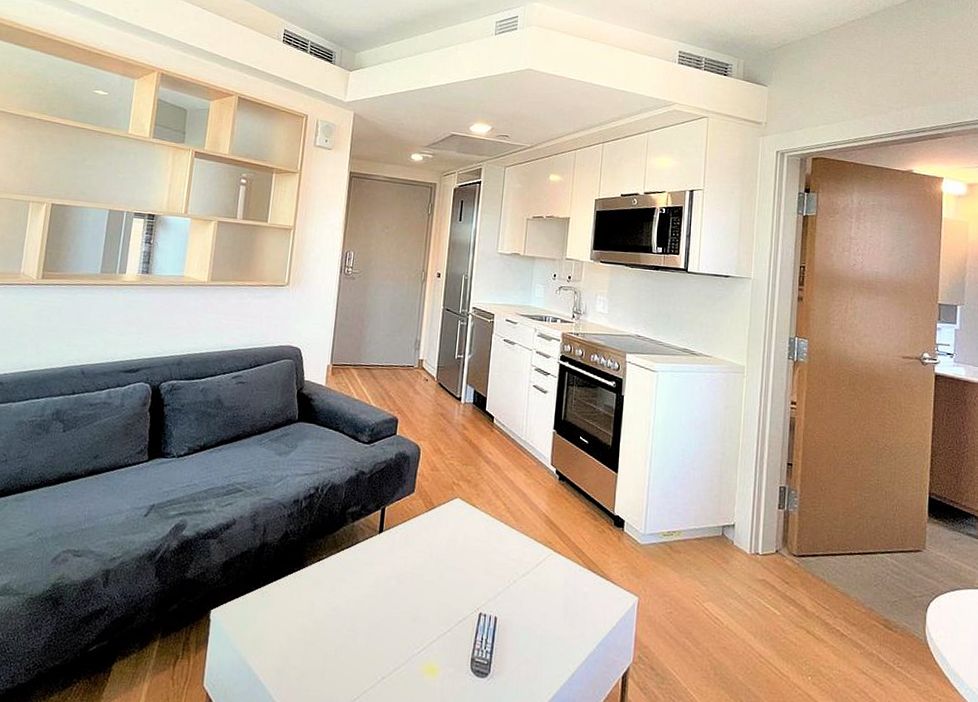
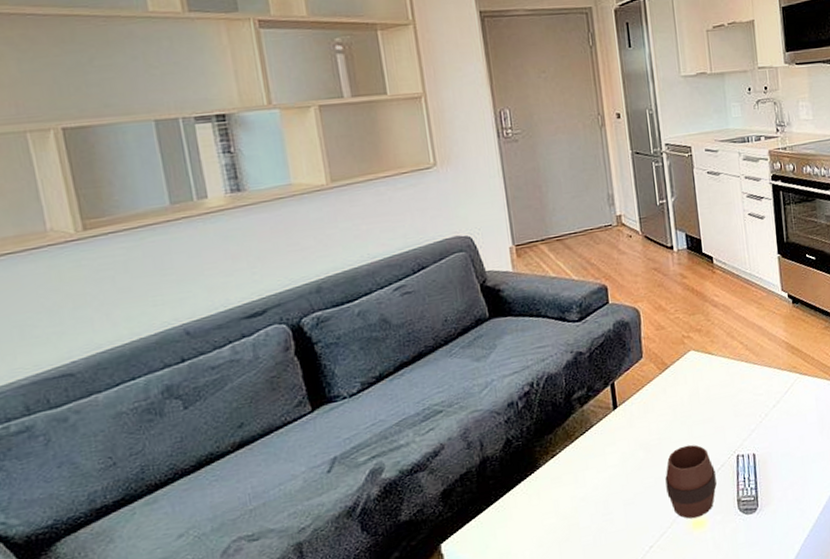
cup: none [408,587,457,664] -> present [665,444,717,519]

